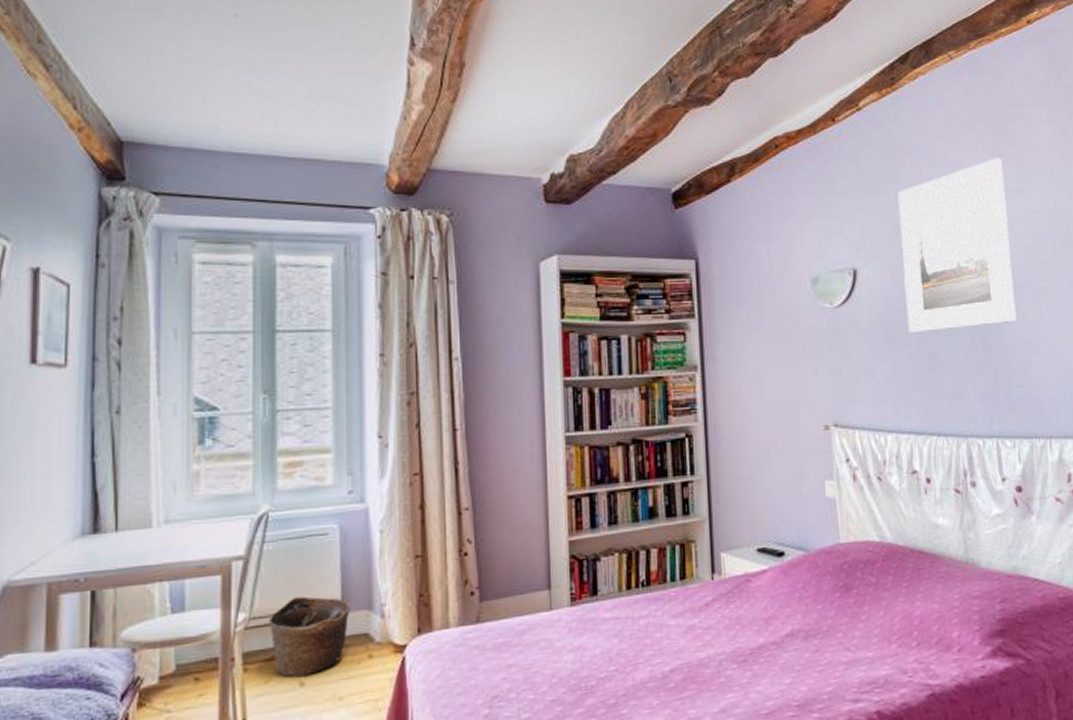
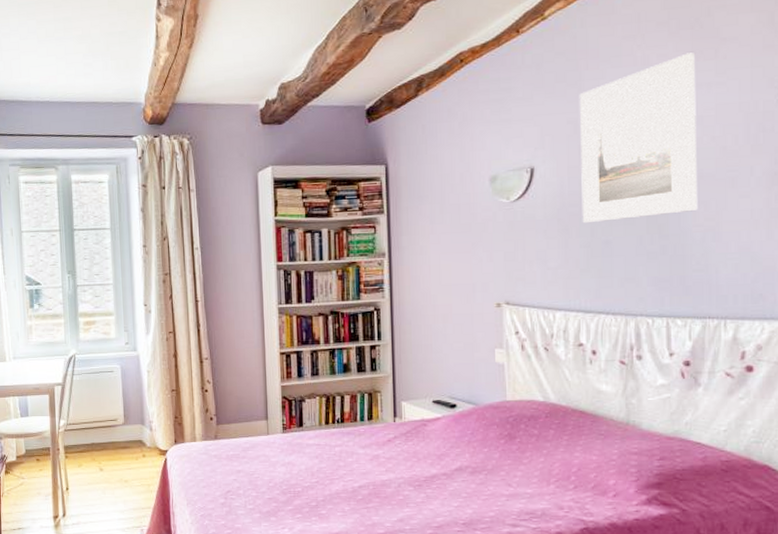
basket: present [269,596,350,678] -> none [79,412,130,465]

